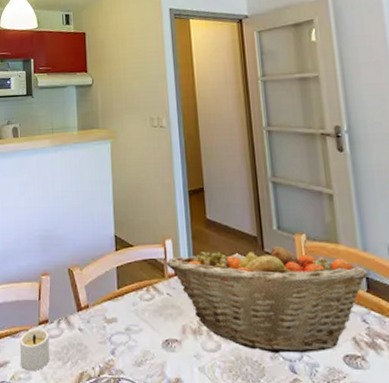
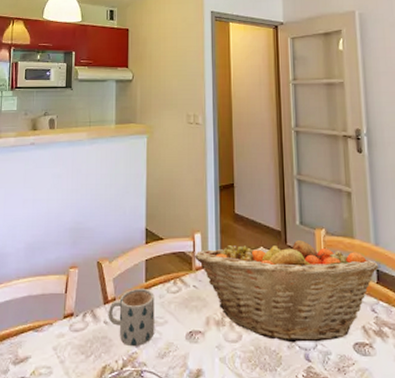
candle: present [19,328,50,372] -> none [41,322,74,366]
mug: none [82,295,130,354] -> present [108,288,155,347]

